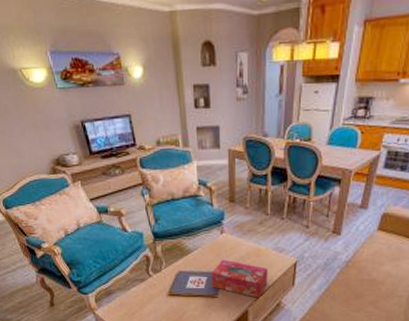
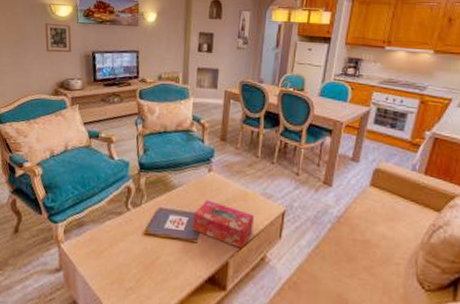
picture frame: none [21,91,58,127] -> present [44,23,72,53]

